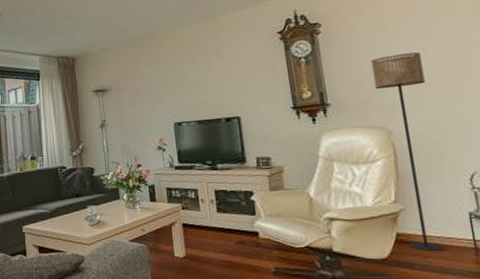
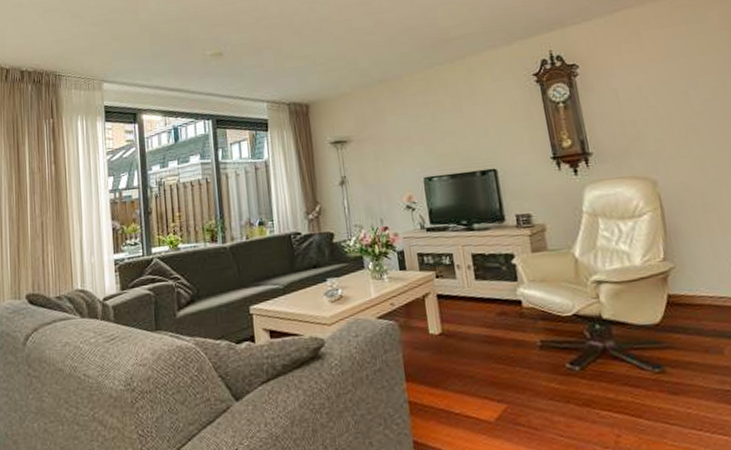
floor lamp: present [370,52,444,251] -> none [631,95,717,313]

